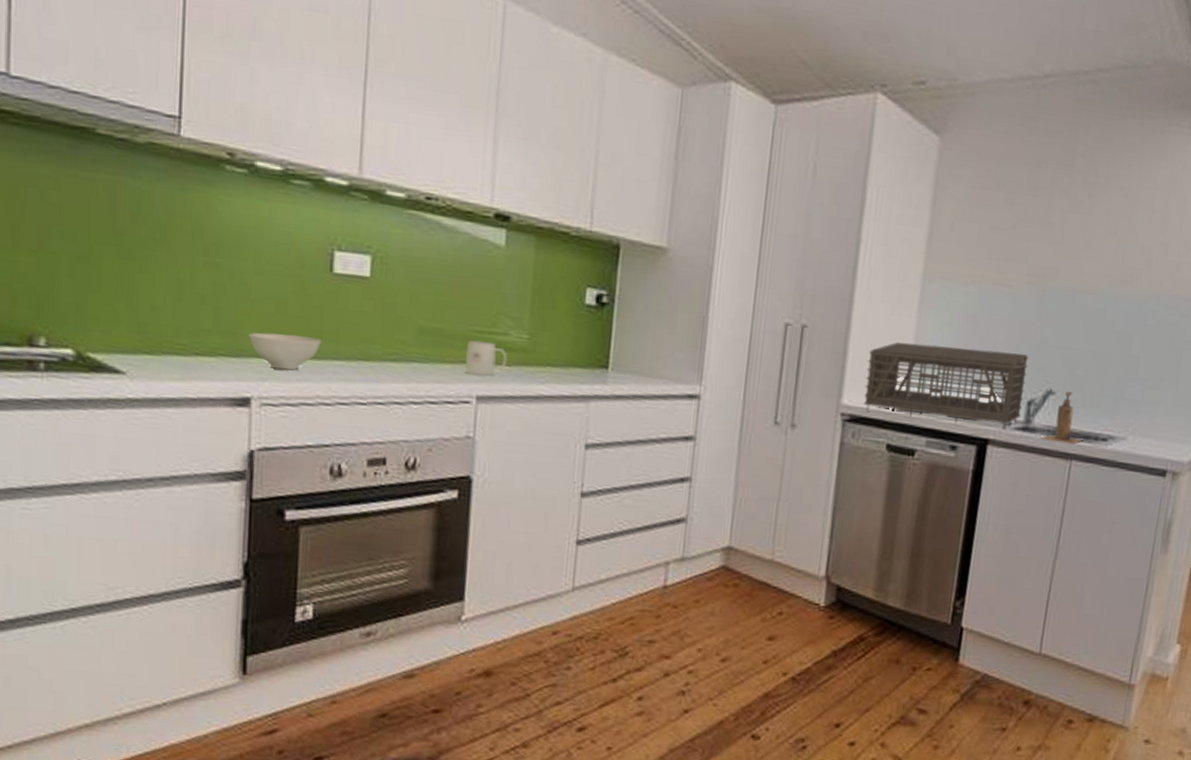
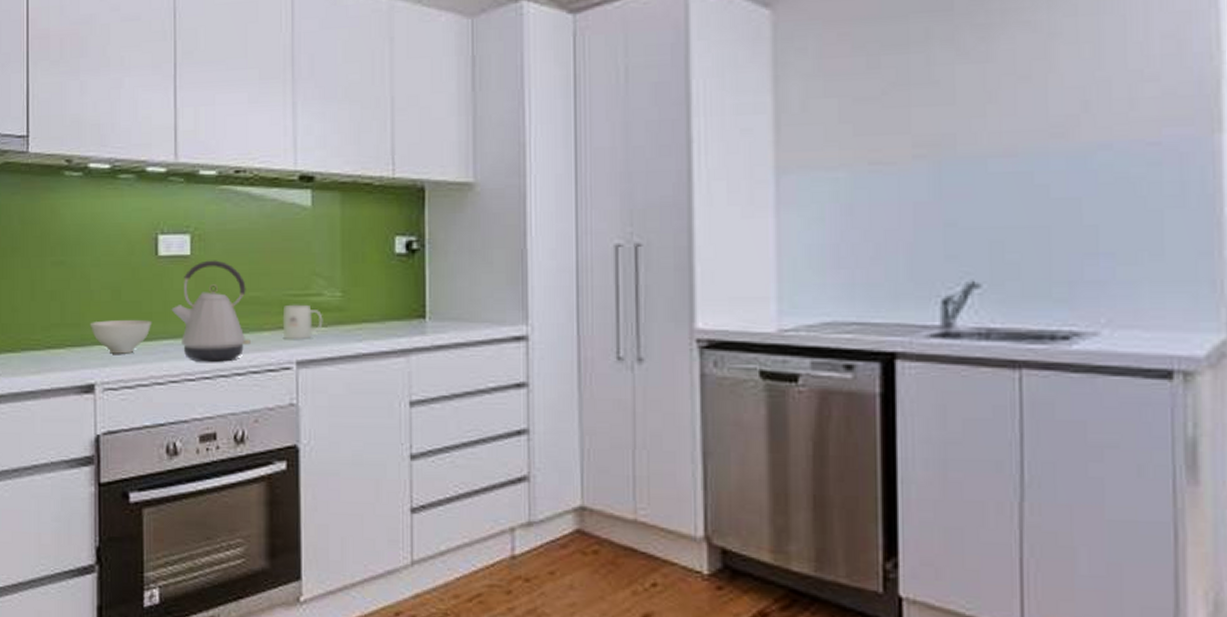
kettle: none [344,285,430,389] -> present [171,260,251,362]
dish rack: present [863,342,1029,430] -> none [721,241,935,339]
soap dispenser: present [1039,391,1082,445] -> none [968,281,1032,348]

